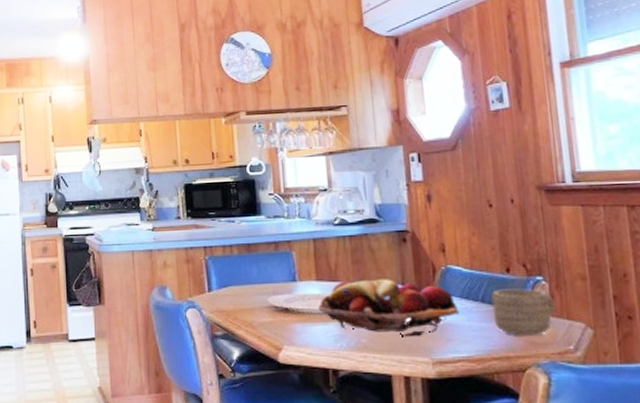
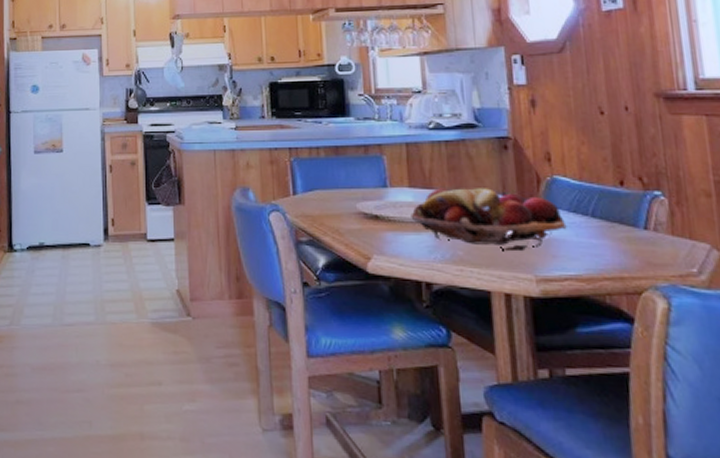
mug: present [491,288,556,336] -> none [602,203,676,255]

